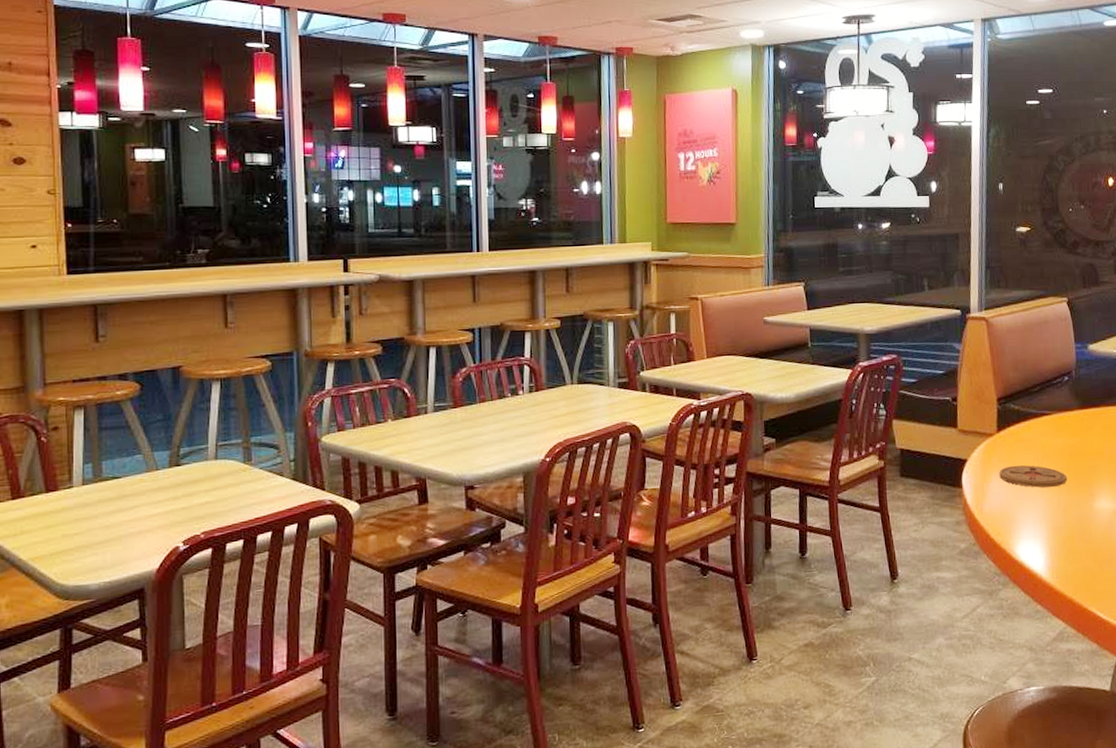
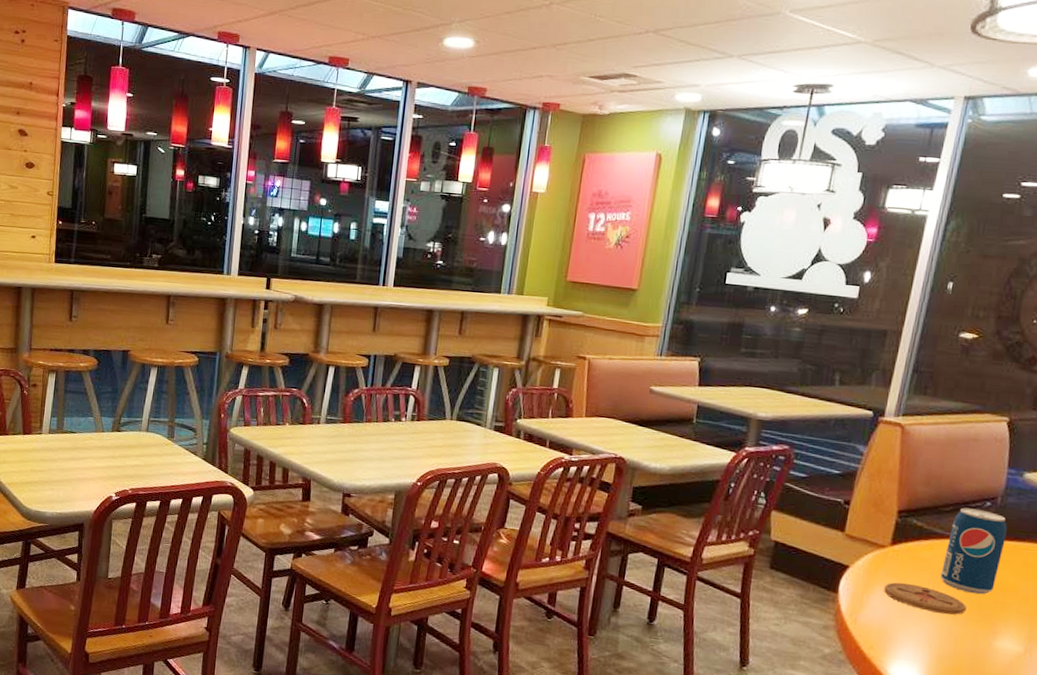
beverage can: none [1041,384,1086,464] -> present [940,507,1007,595]

